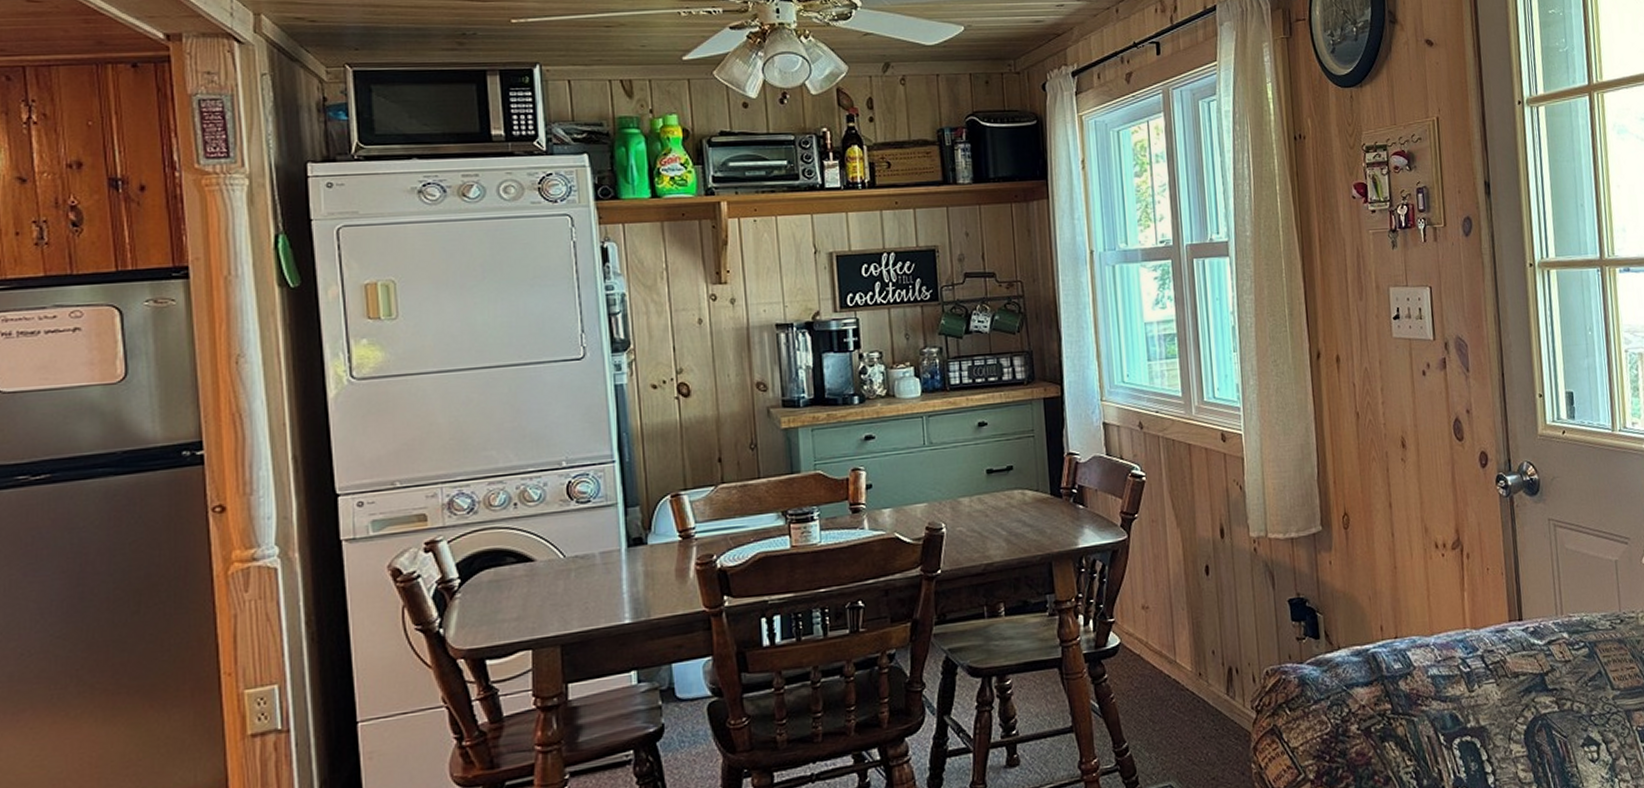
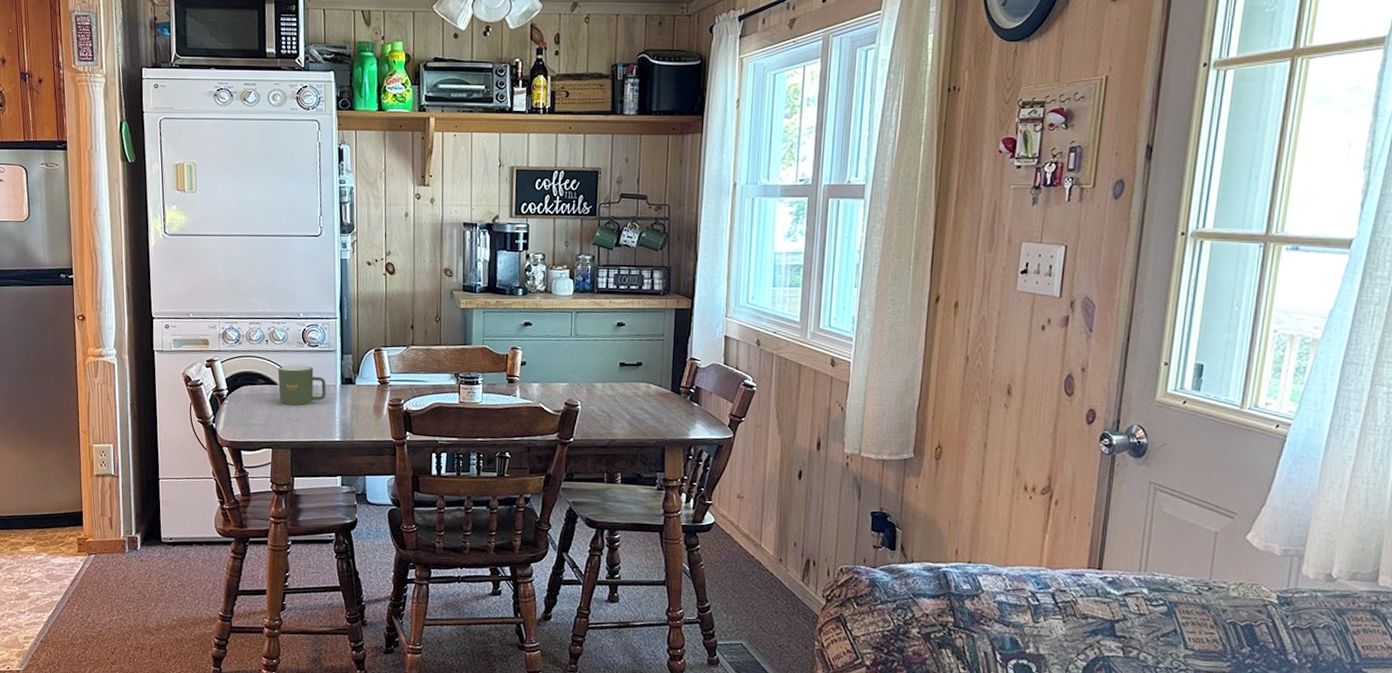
mug: none [534,529,606,590] -> present [278,365,326,408]

